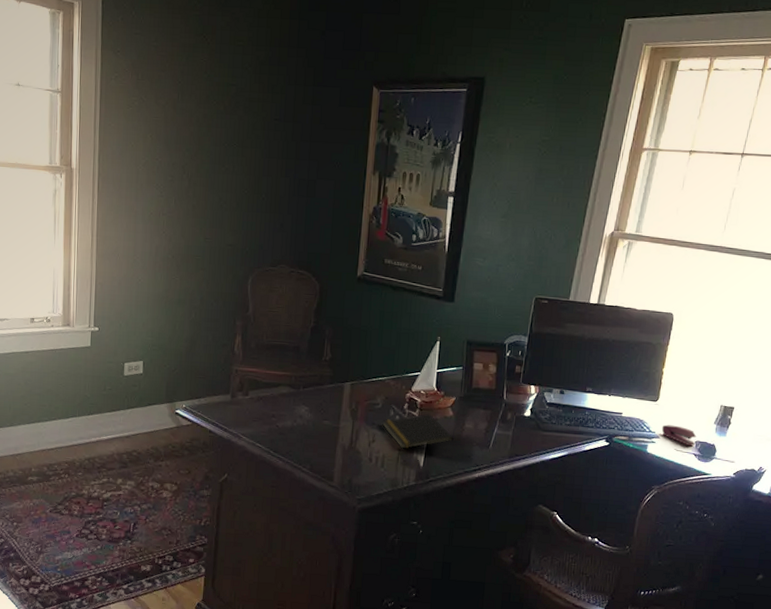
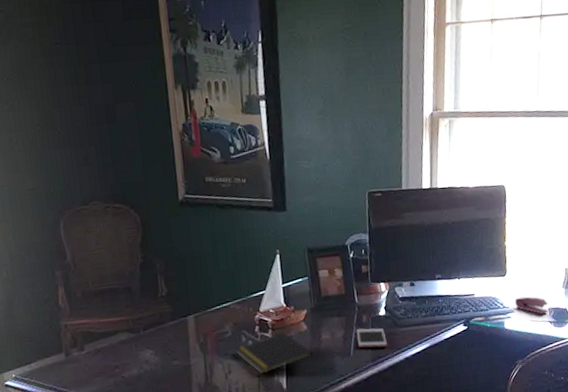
cell phone: none [498,425,527,446] -> present [356,328,387,348]

